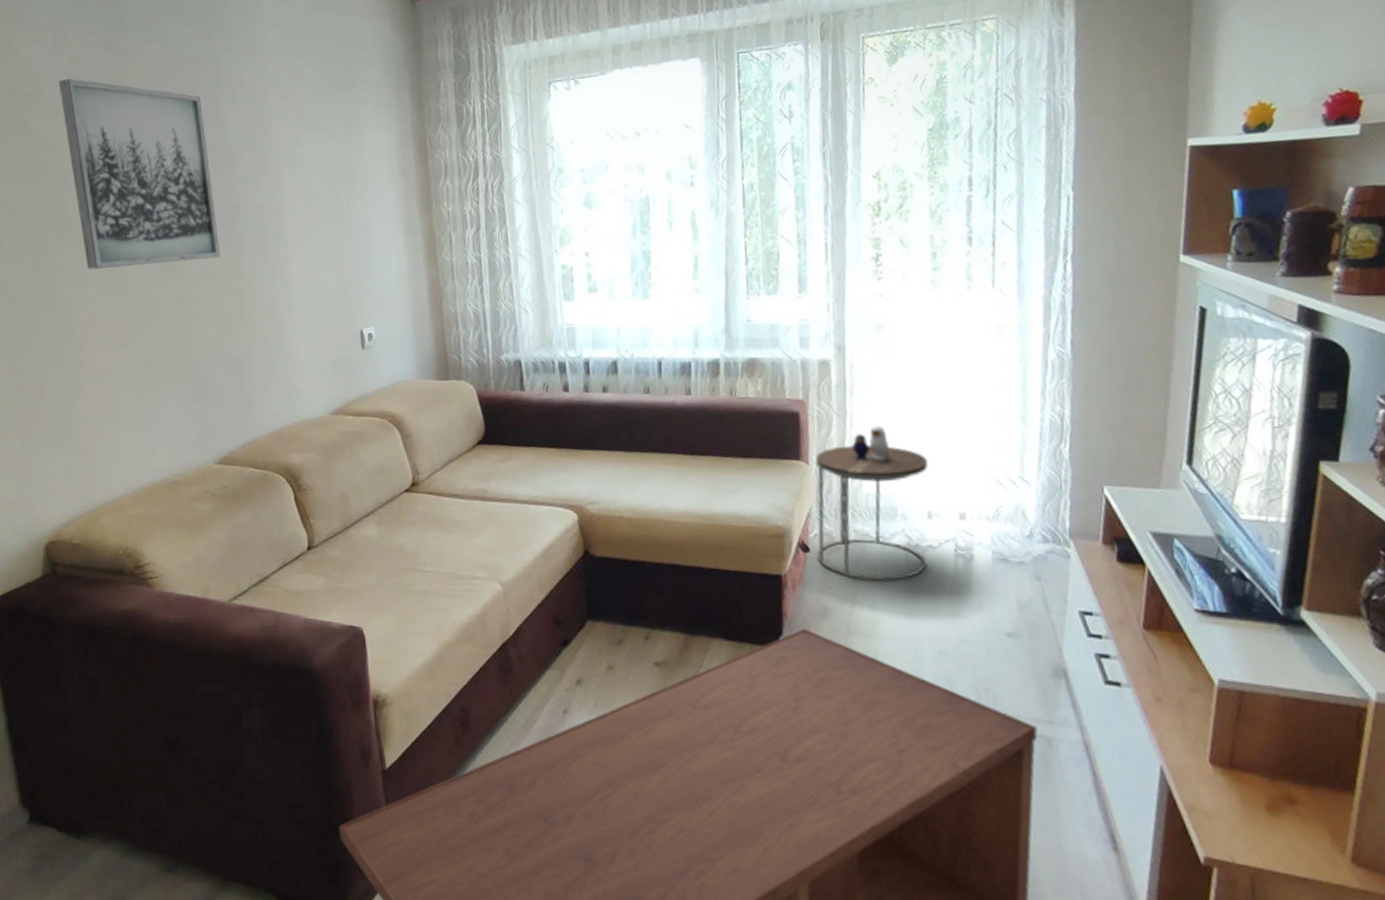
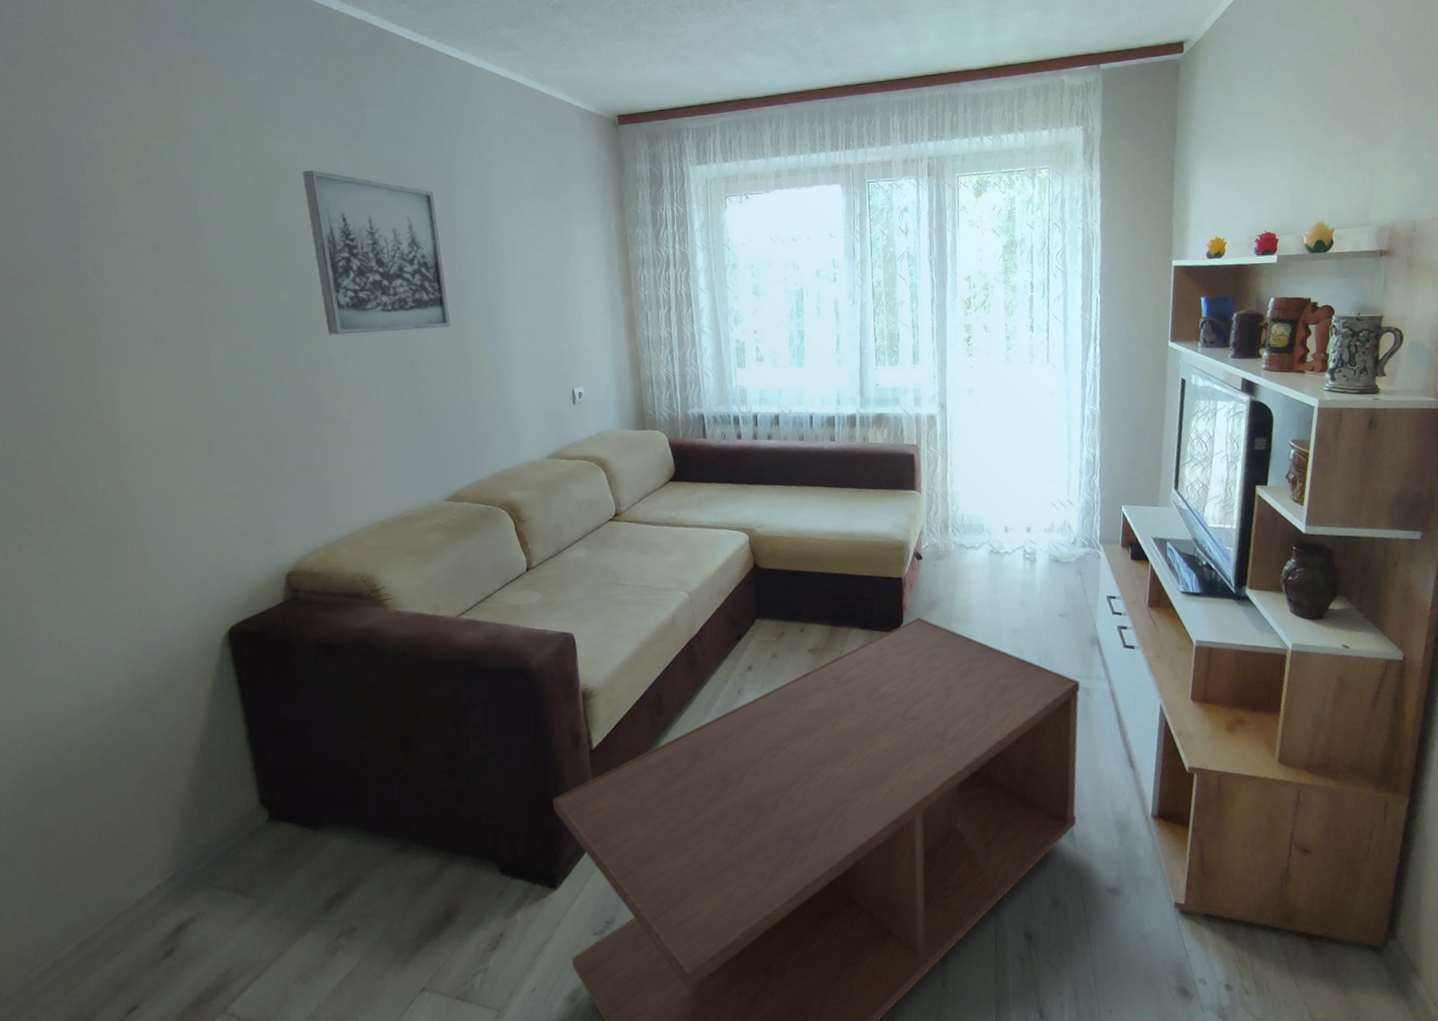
side table: present [815,425,928,581] -> none [925,463,1005,580]

